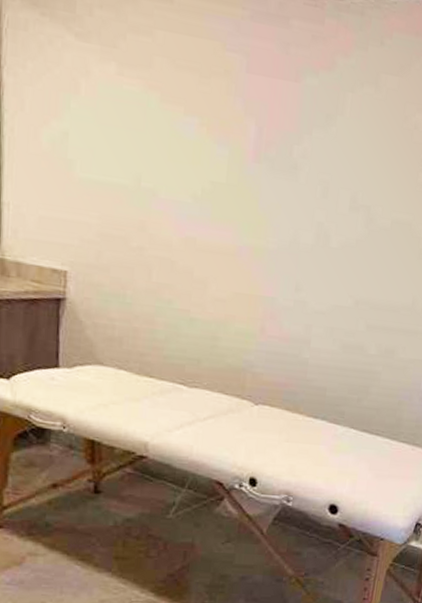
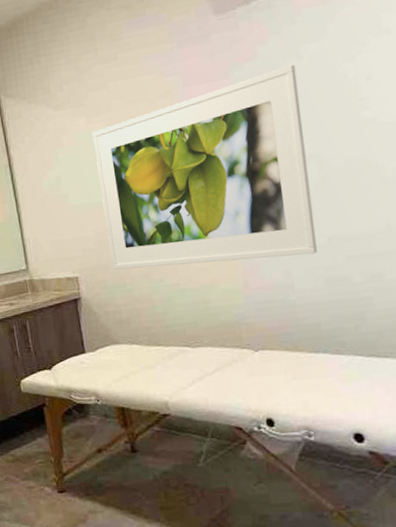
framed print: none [114,88,371,314] -> present [92,64,318,270]

